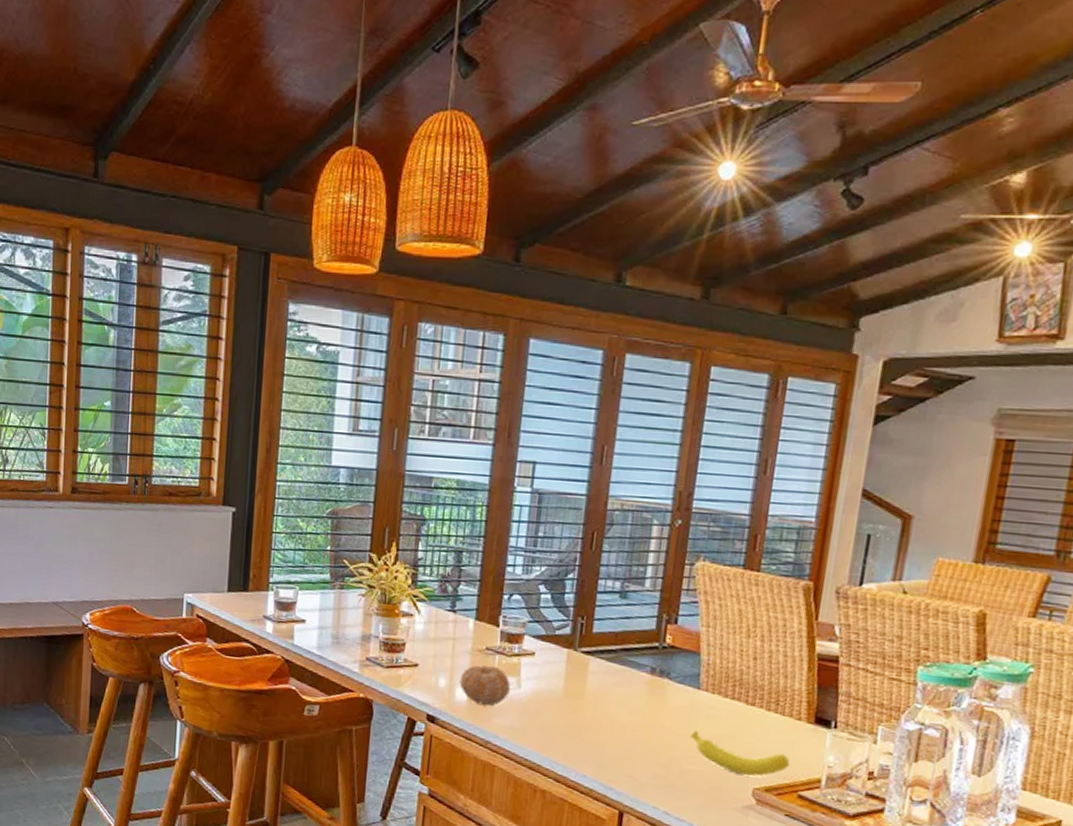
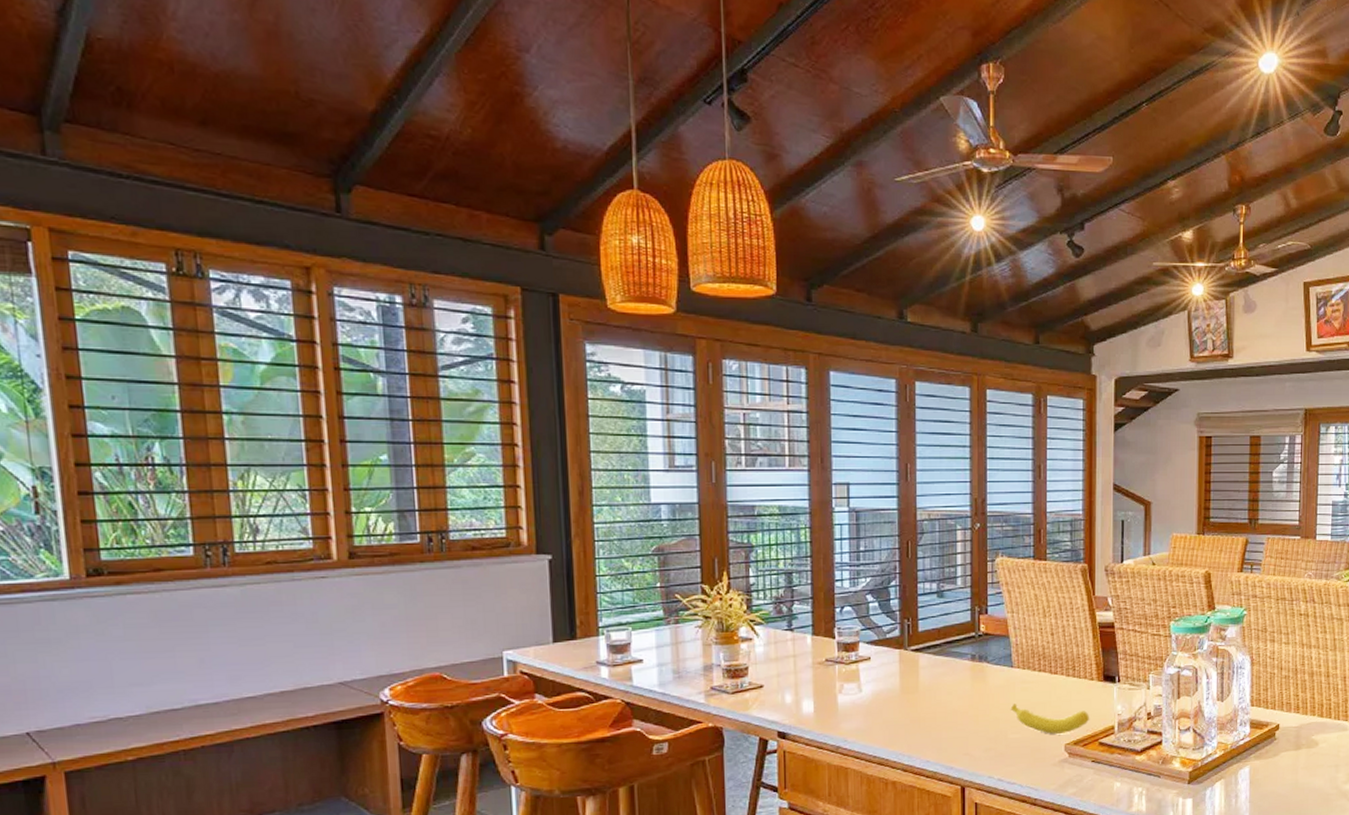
fruit: present [459,664,511,706] -> none [805,675,853,714]

